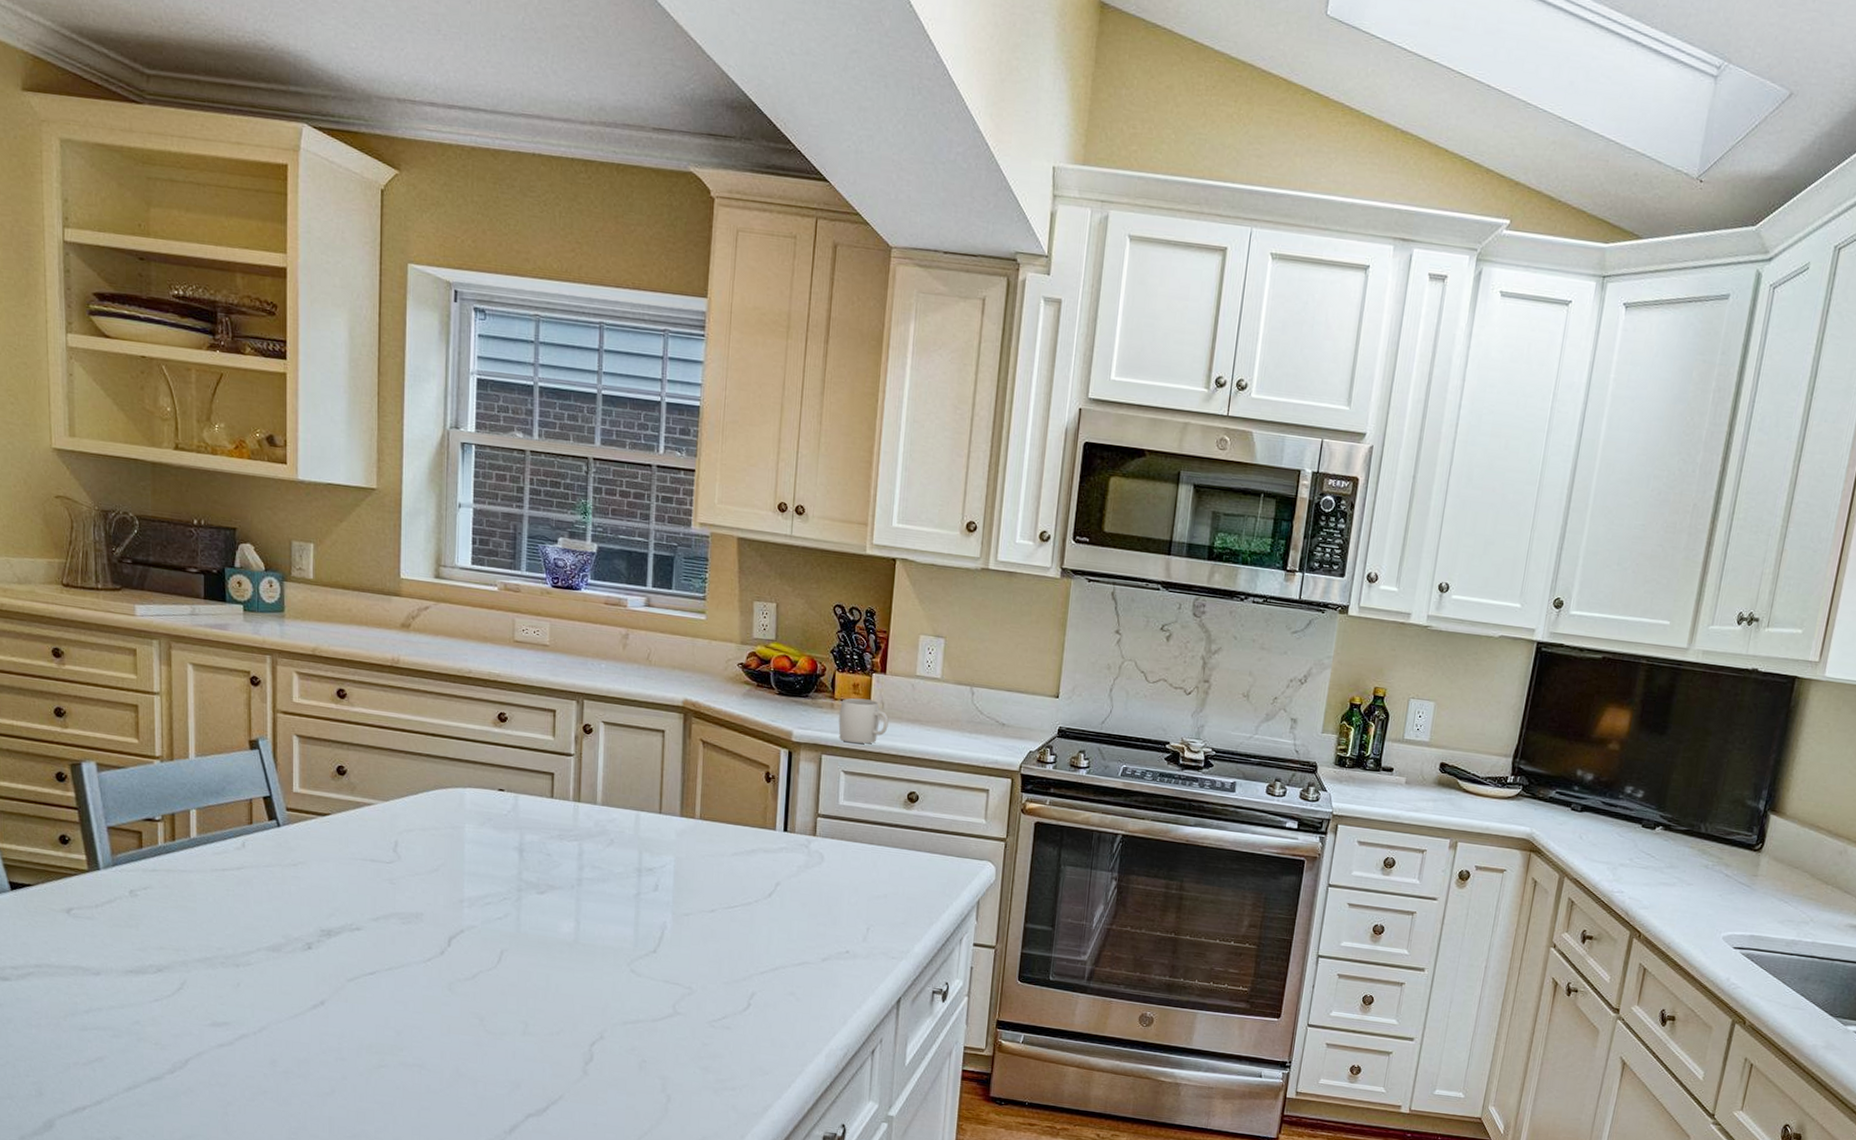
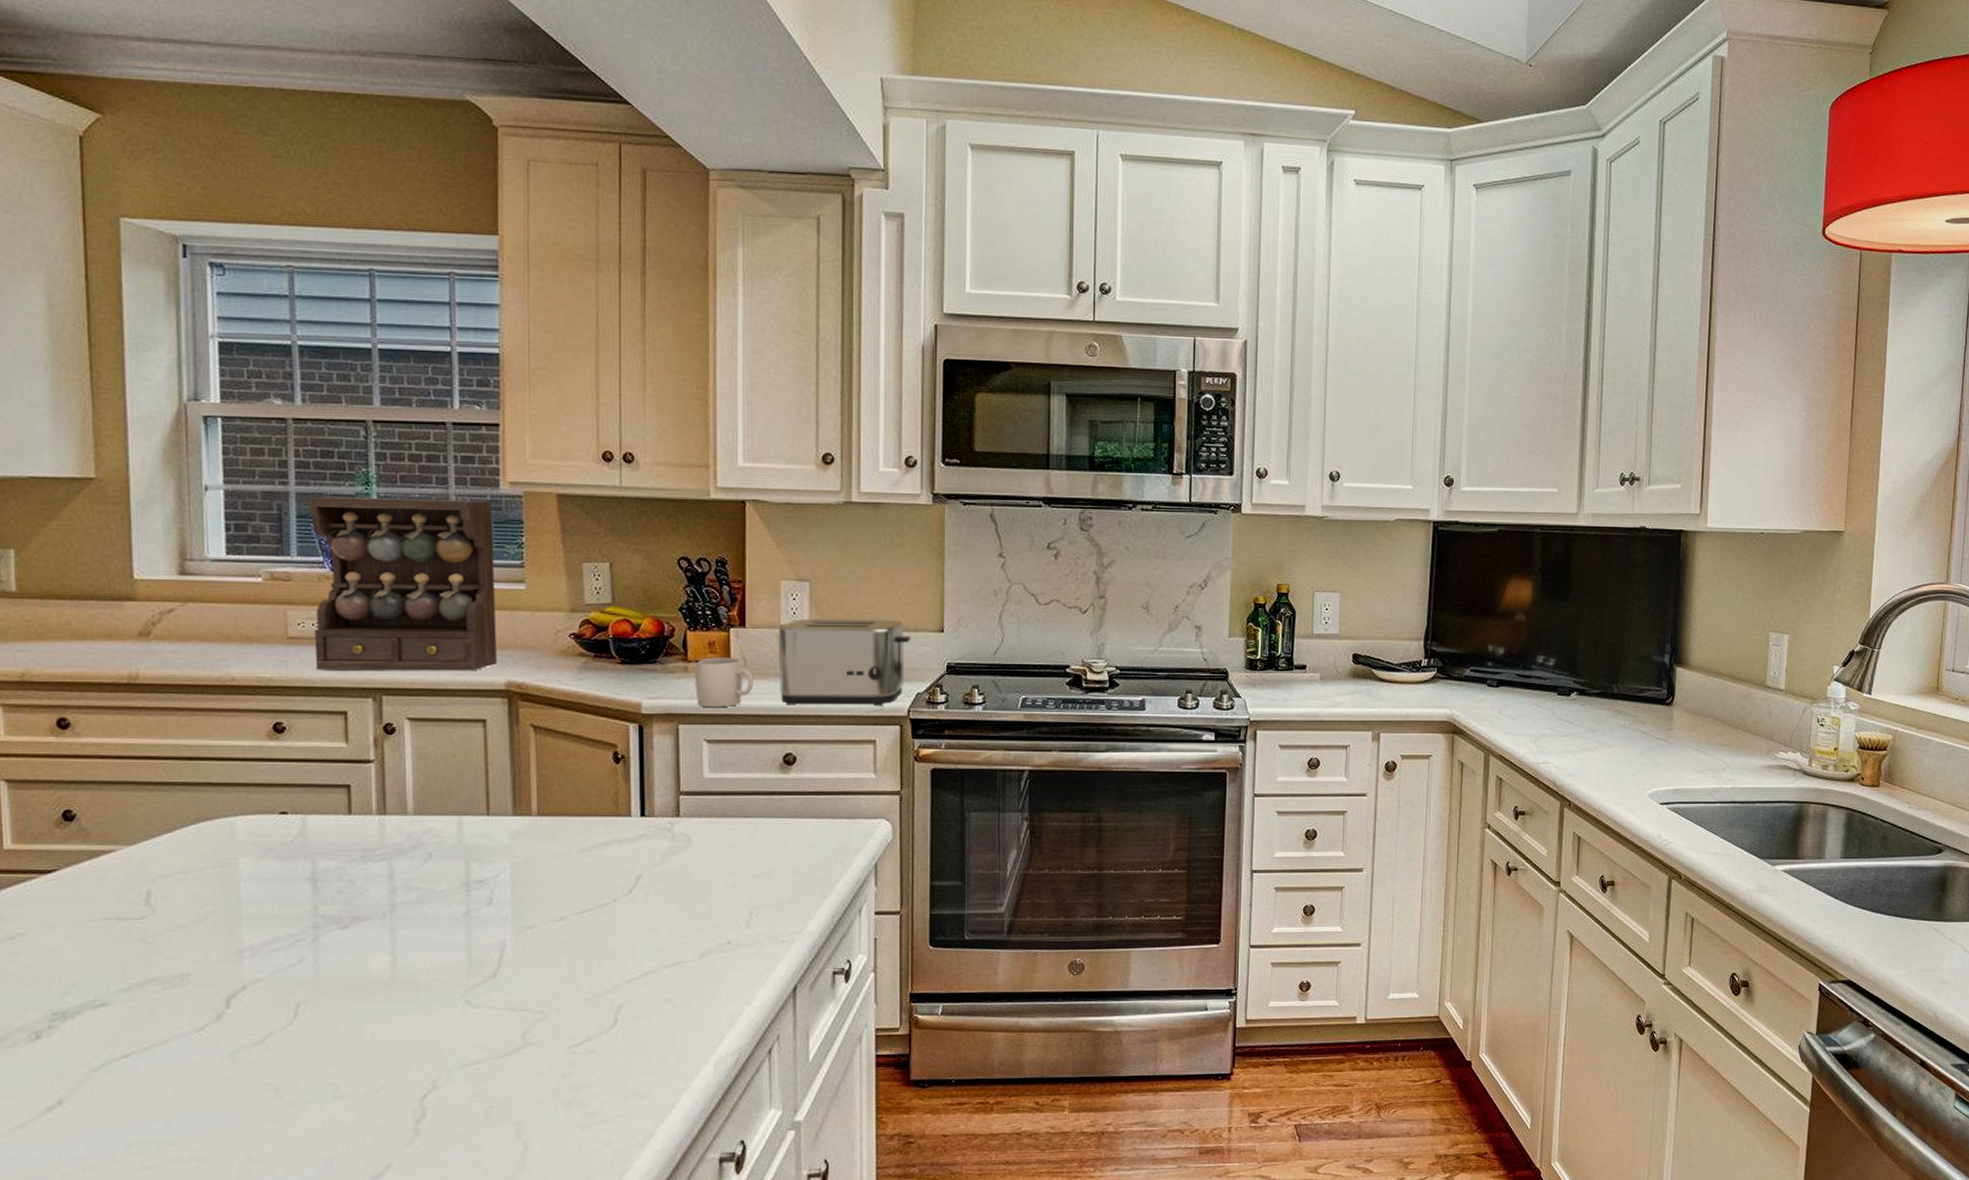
spice rack: none [534,521,684,687] -> present [307,496,497,671]
toaster: none [910,672,1030,759] -> present [779,618,911,705]

